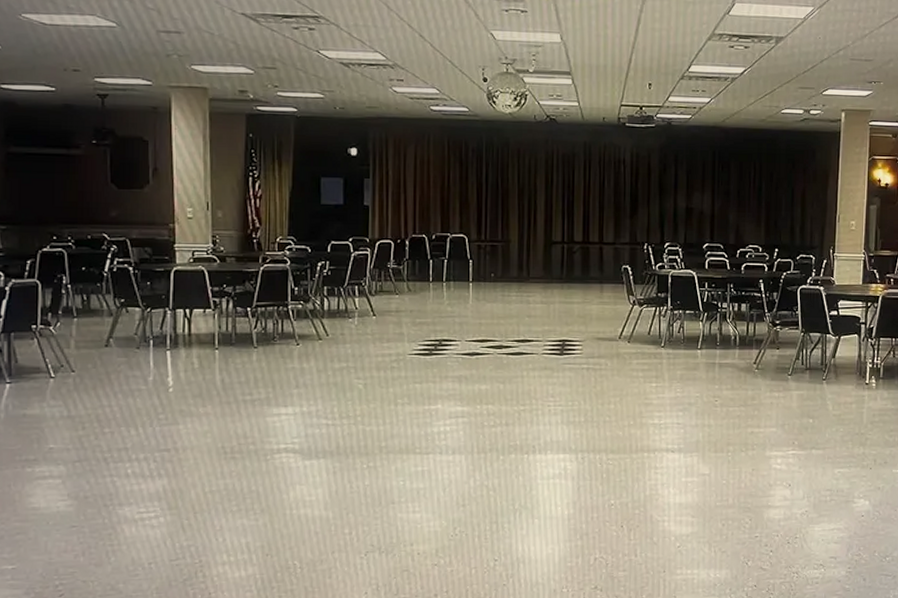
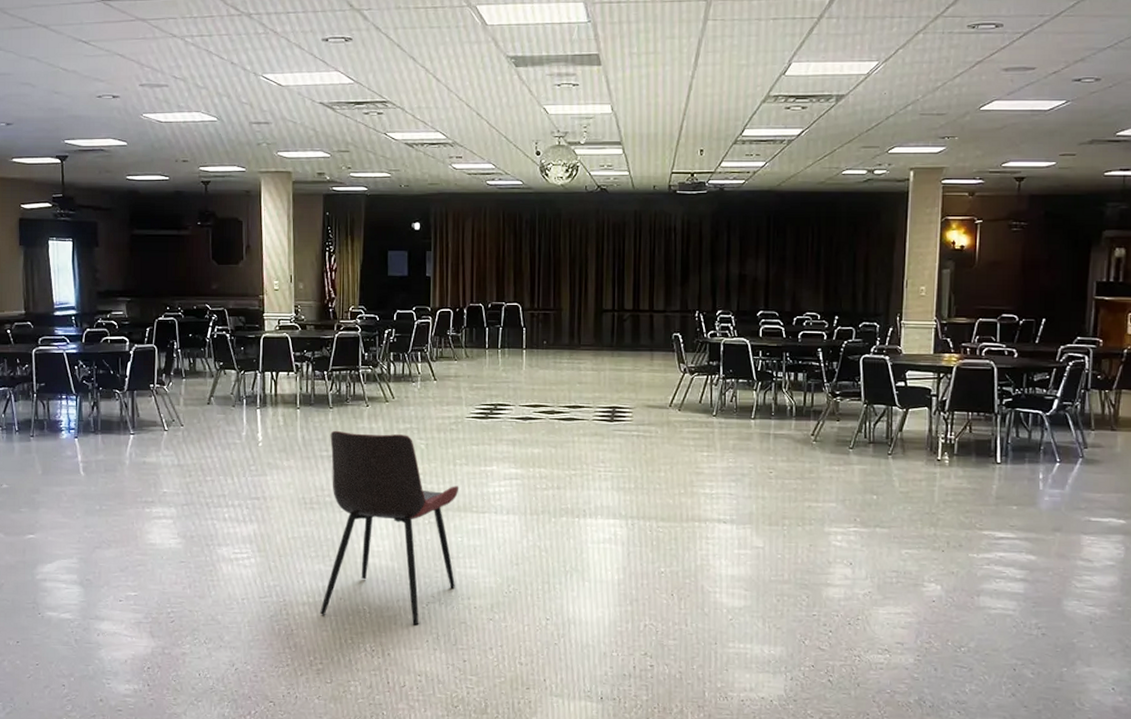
dining chair: none [243,372,401,577] -> present [320,430,459,625]

